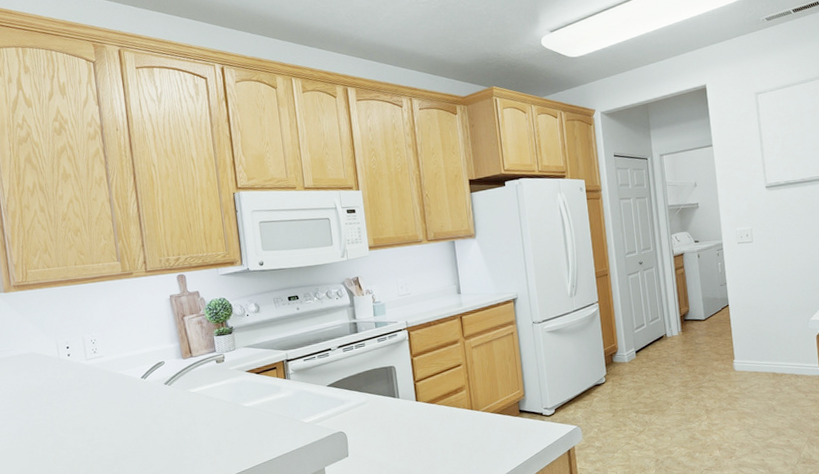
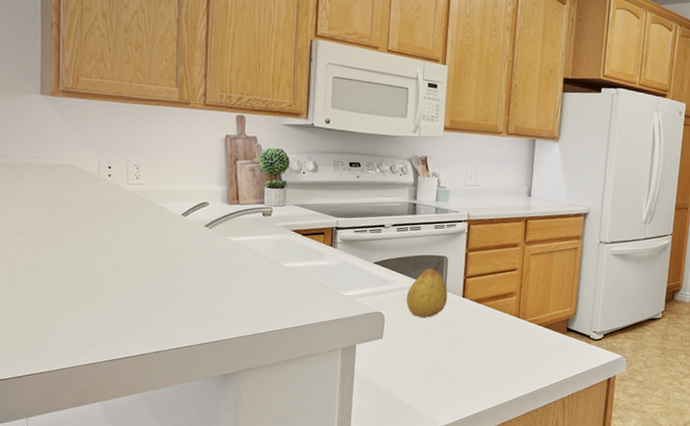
fruit: none [363,371,403,429] -> present [406,261,448,318]

